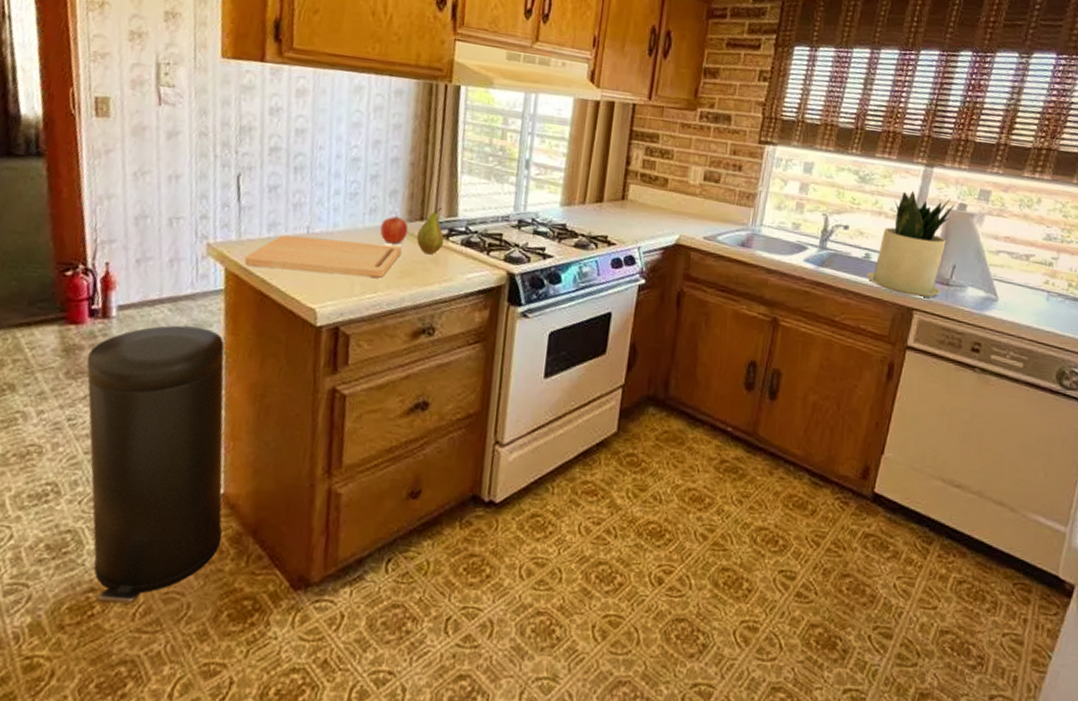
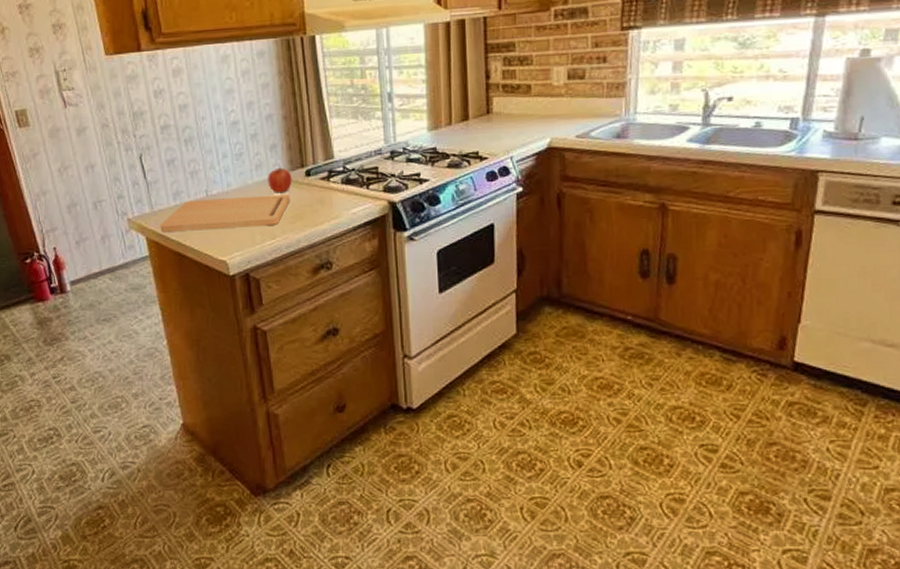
pedal bin: present [86,325,225,604] -> none [56,290,189,516]
fruit: present [416,206,445,255] -> none [300,152,326,197]
planter: present [867,190,955,298] -> none [760,46,857,158]

